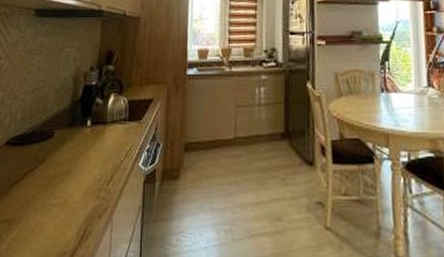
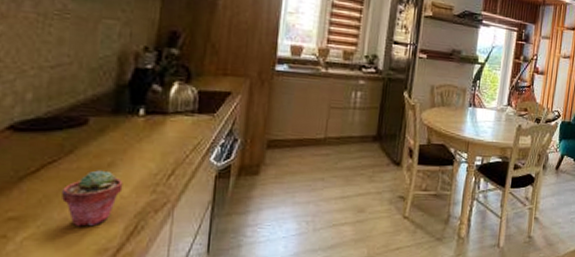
potted succulent: none [36,177,76,230] -> present [62,170,123,227]

